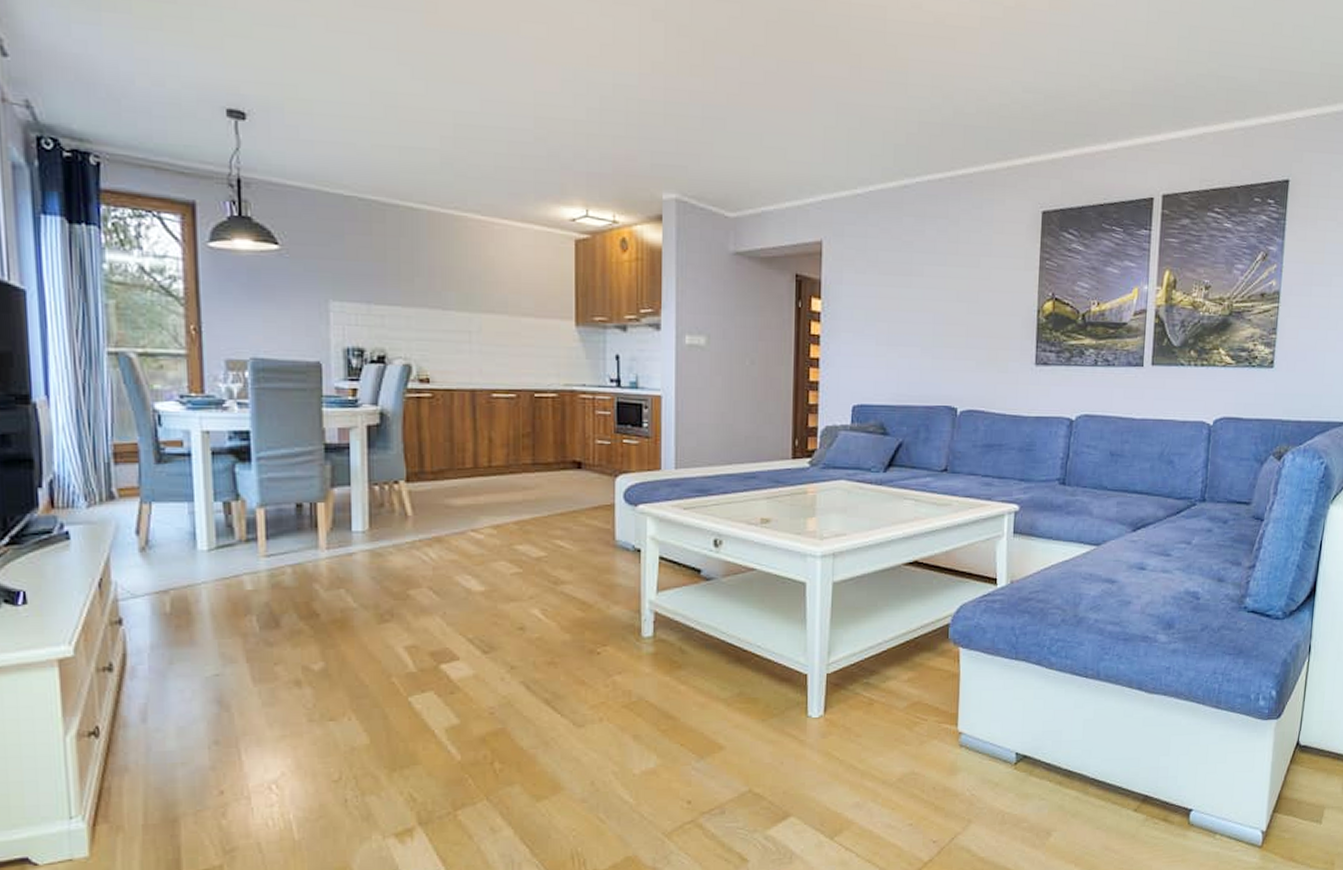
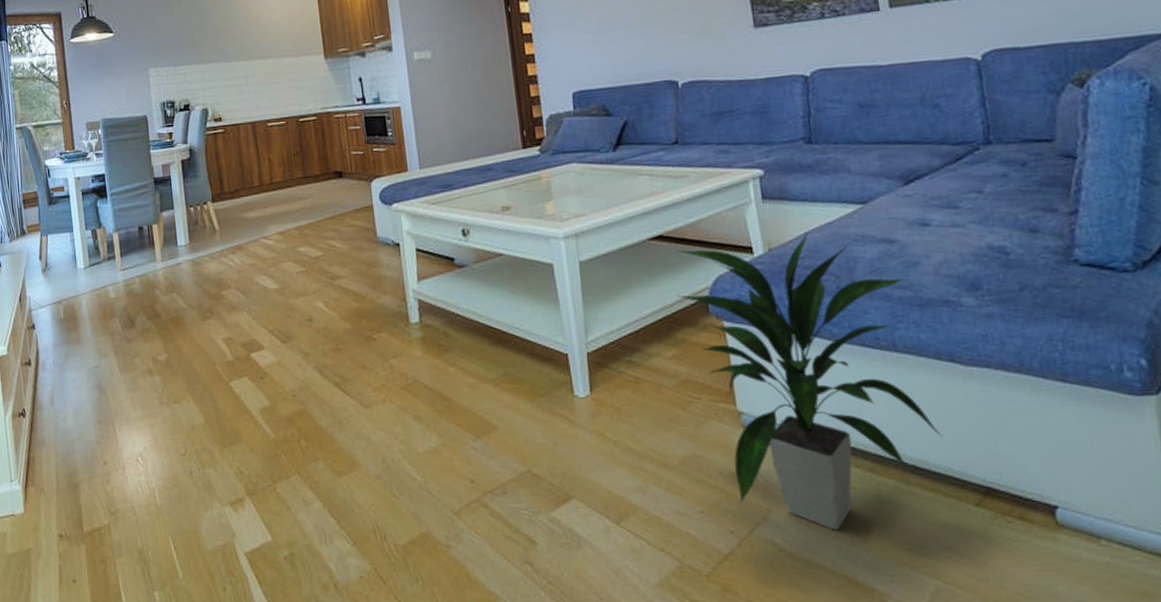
indoor plant: none [922,566,1121,836] -> present [676,230,943,530]

